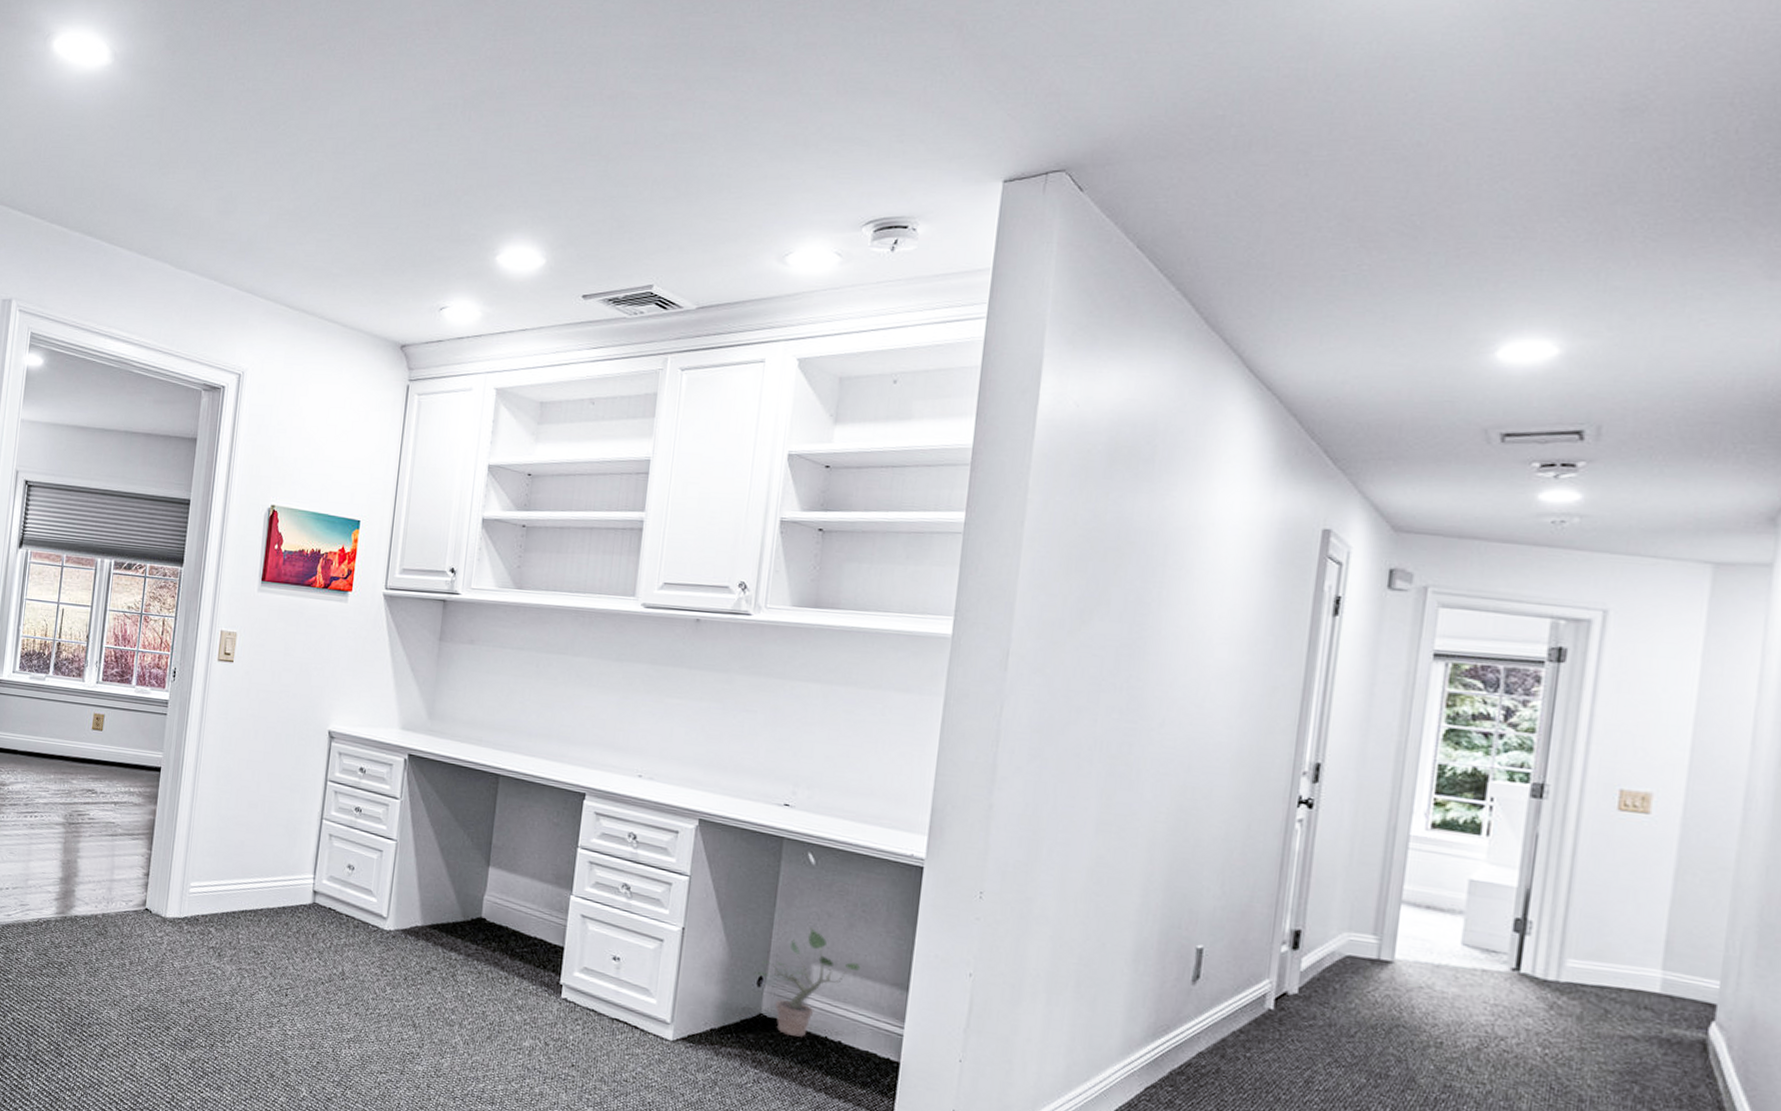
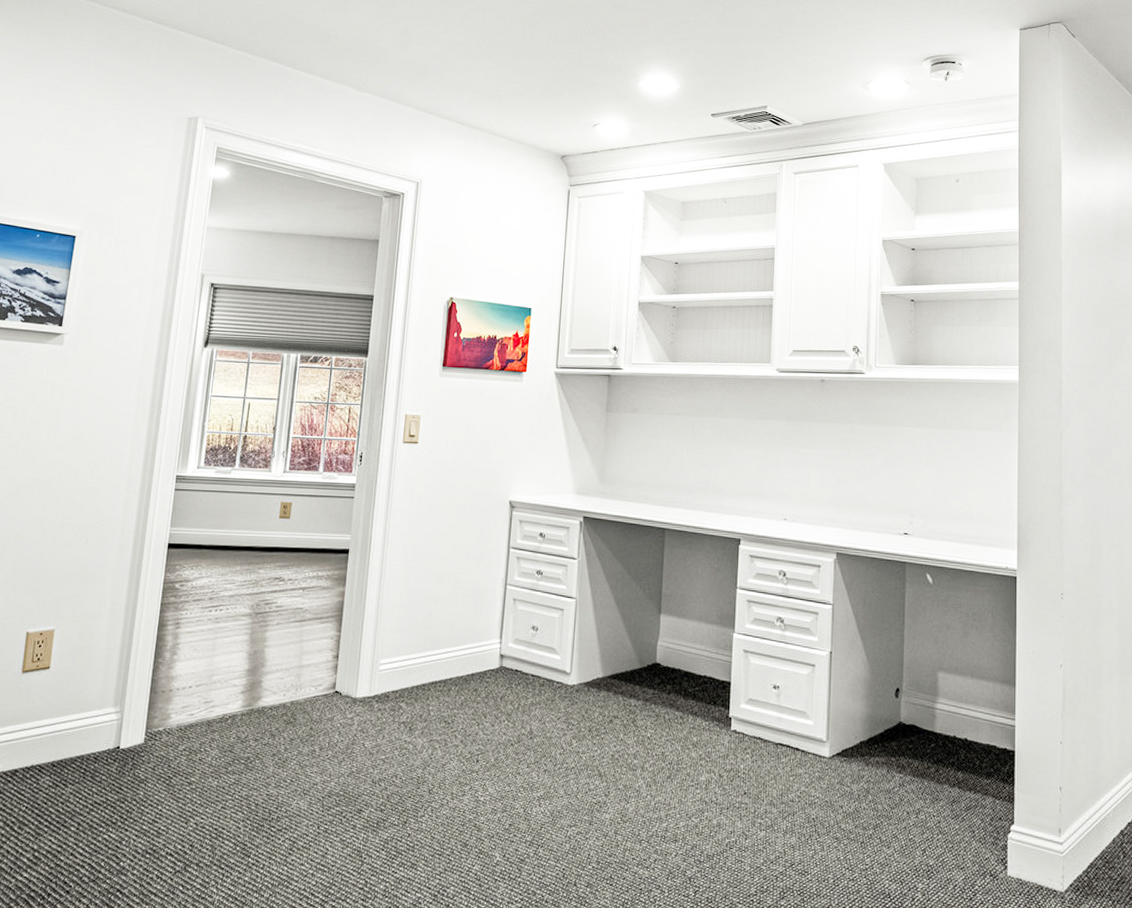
potted plant: present [755,928,861,1037] -> none [893,640,976,740]

